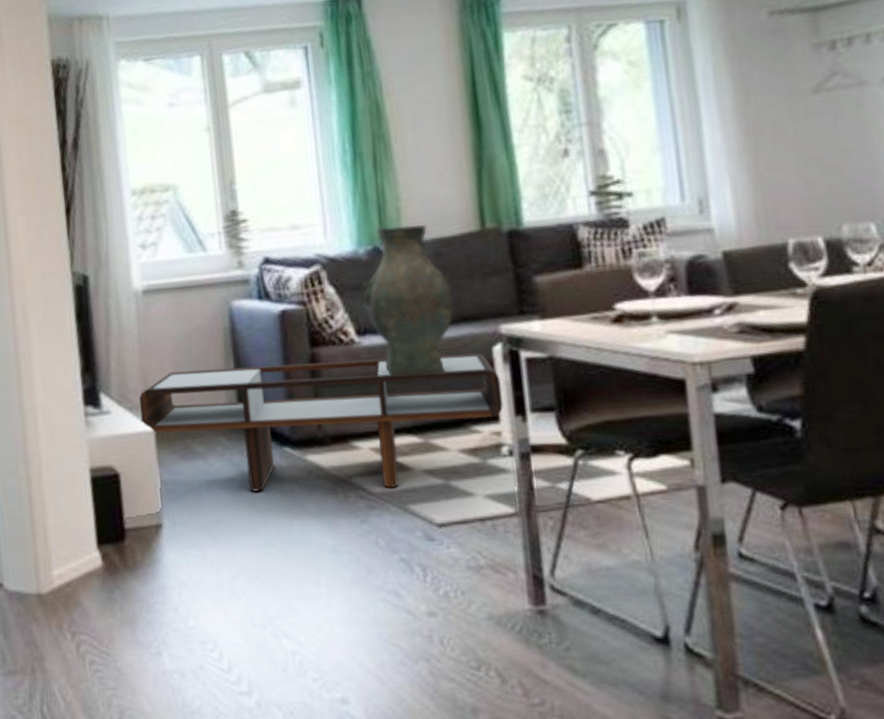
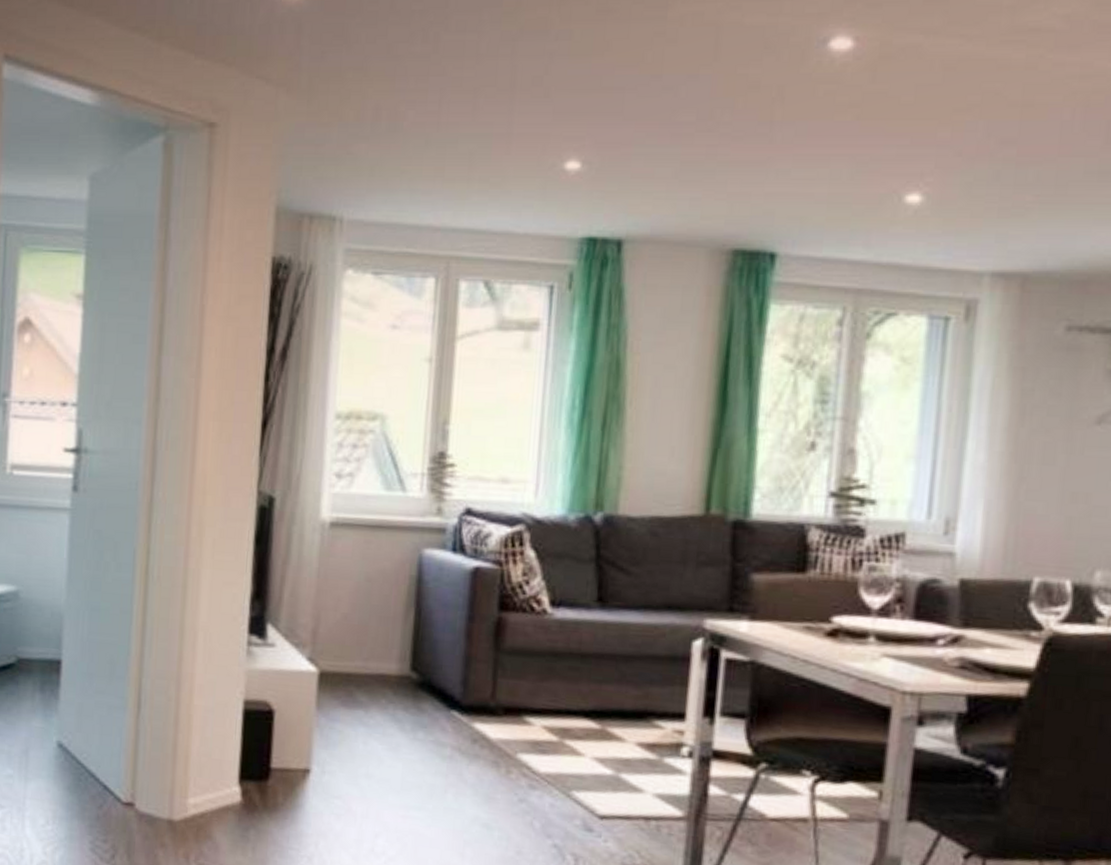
coffee table: present [139,353,503,492] -> none [305,613,694,771]
vase: present [363,224,455,375] -> none [563,496,663,659]

